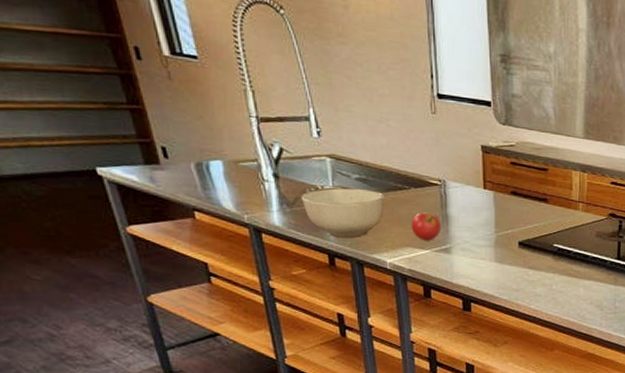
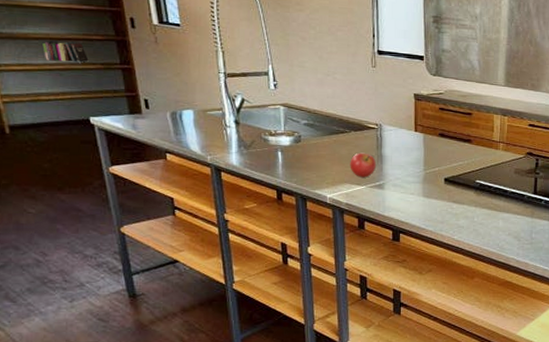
books: none [26,73,87,101] -> present [42,41,89,63]
bowl: present [300,187,384,238] -> none [256,132,327,176]

